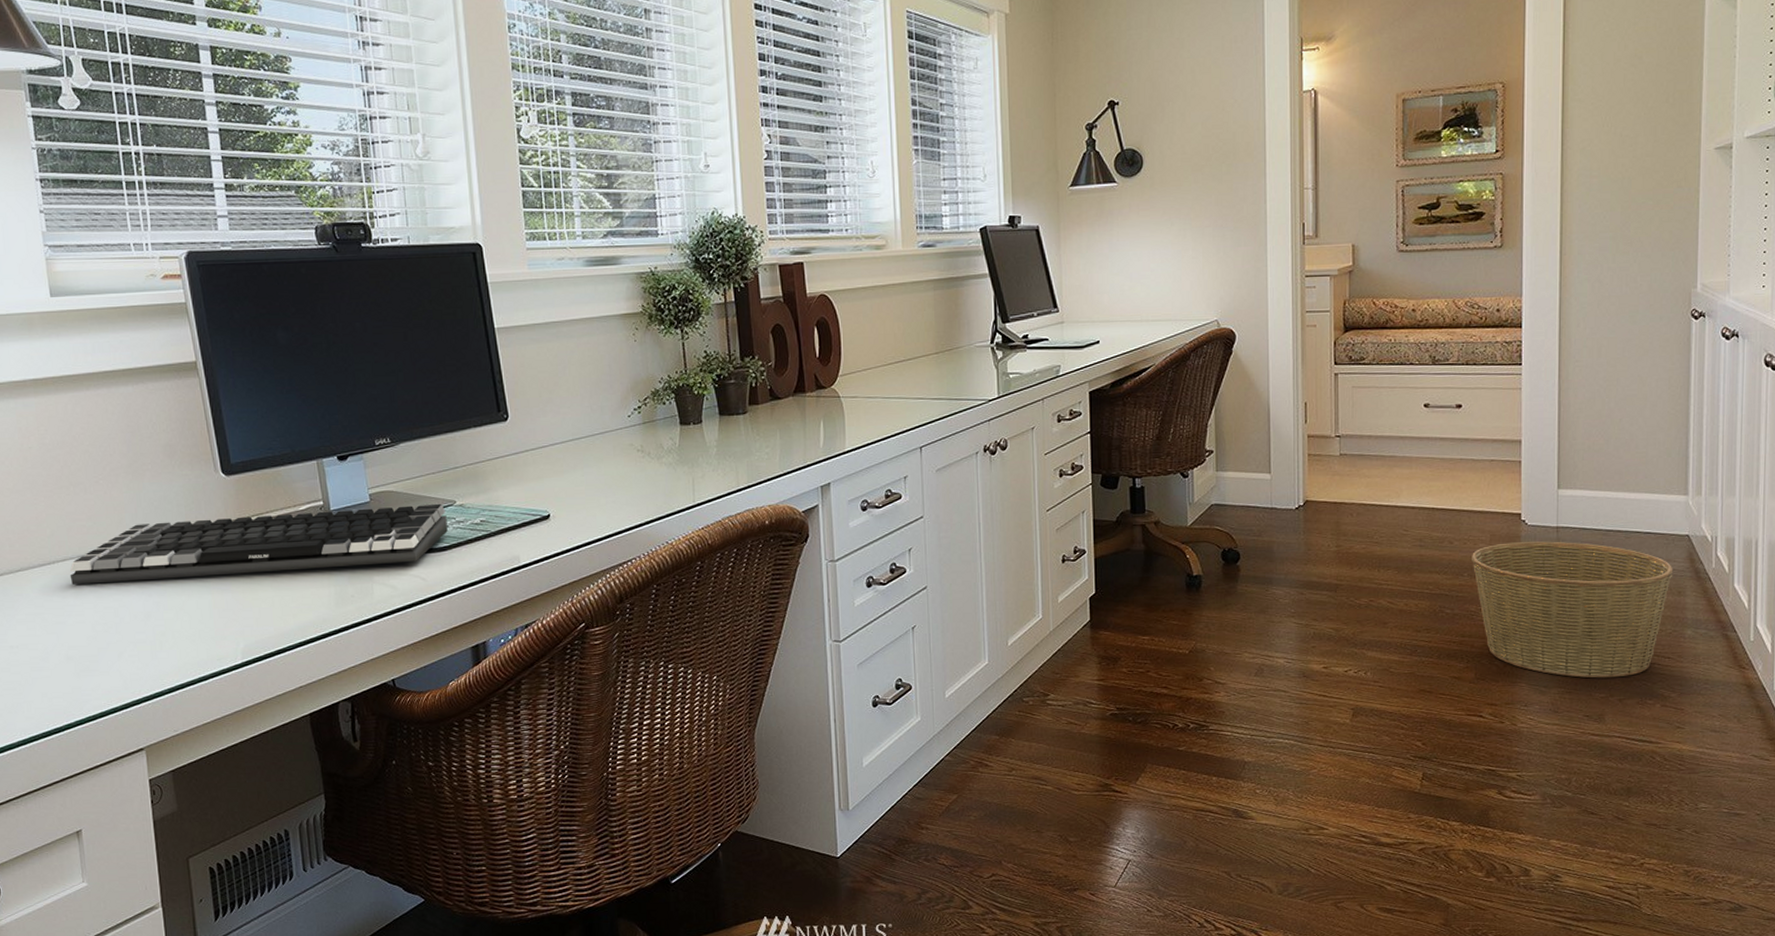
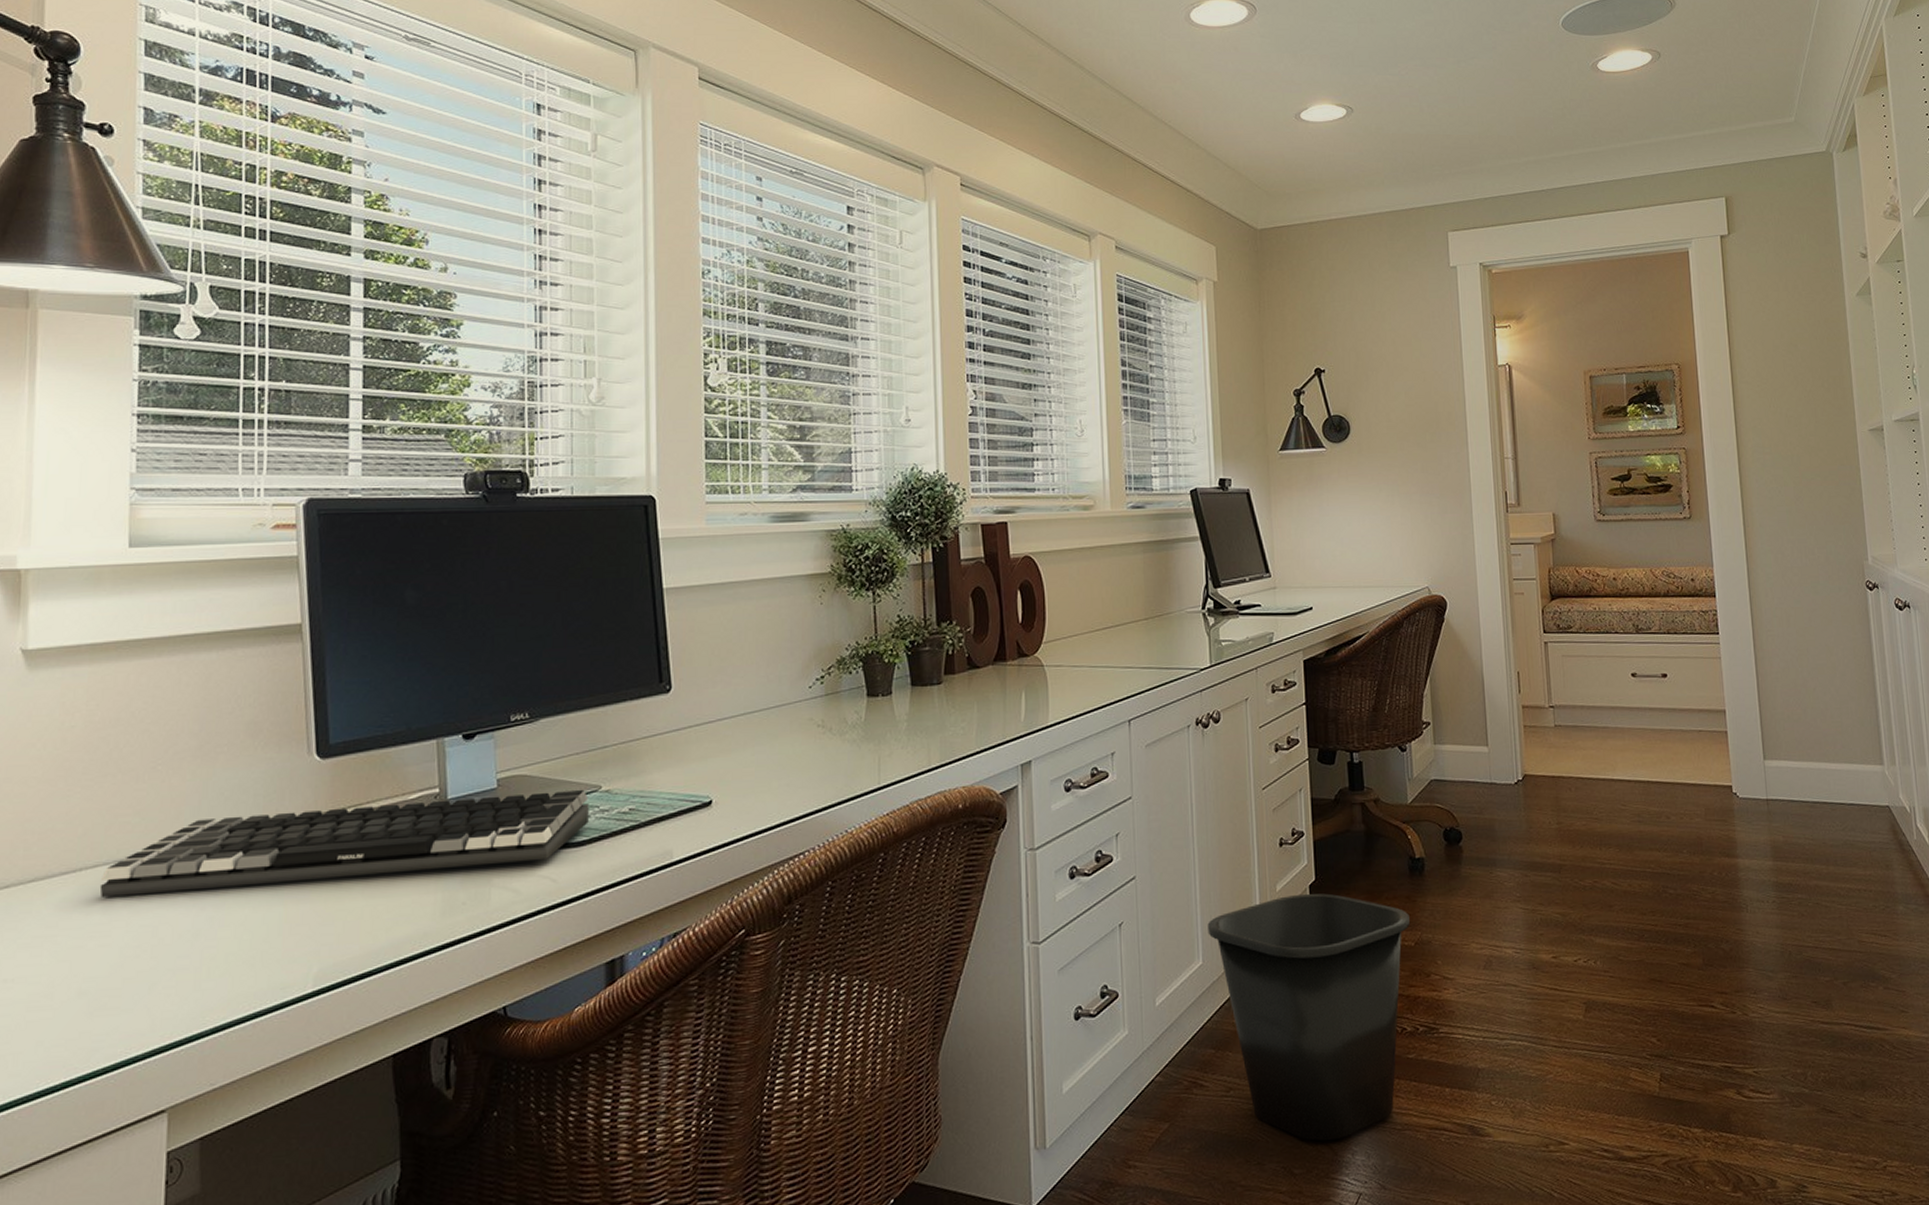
waste bin: none [993,605,1185,816] -> present [1207,893,1410,1141]
basket: present [1472,541,1672,679] -> none [1689,814,1879,961]

